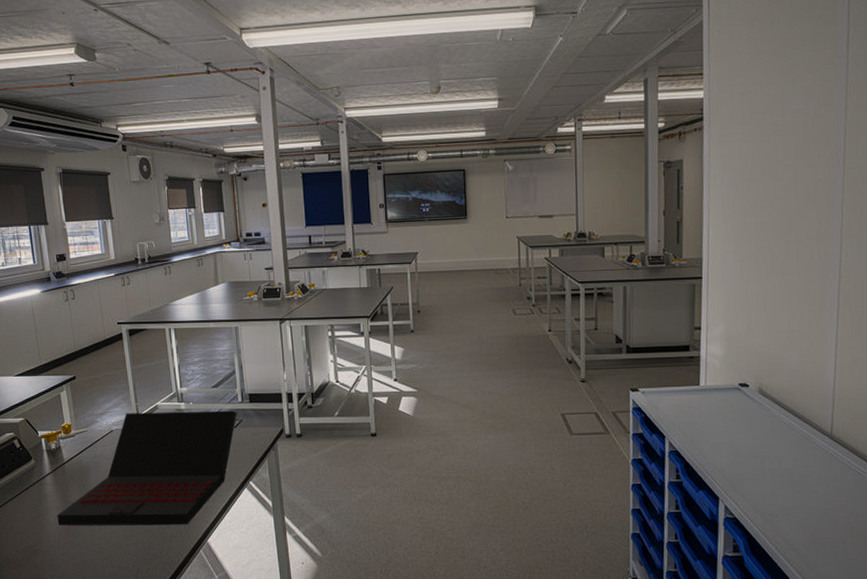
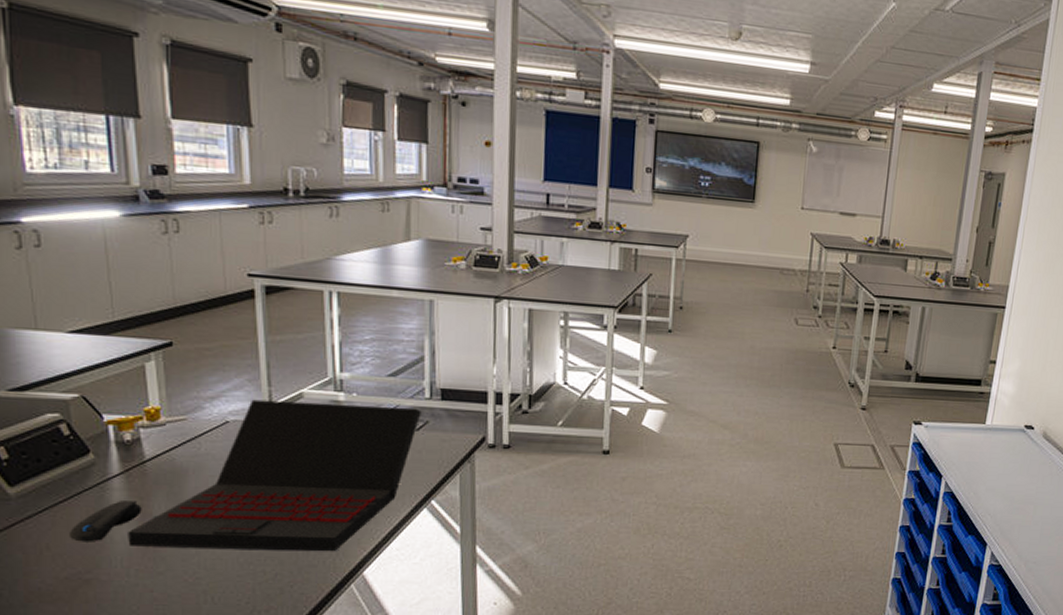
computer mouse: none [22,491,65,524] -> present [68,499,142,542]

